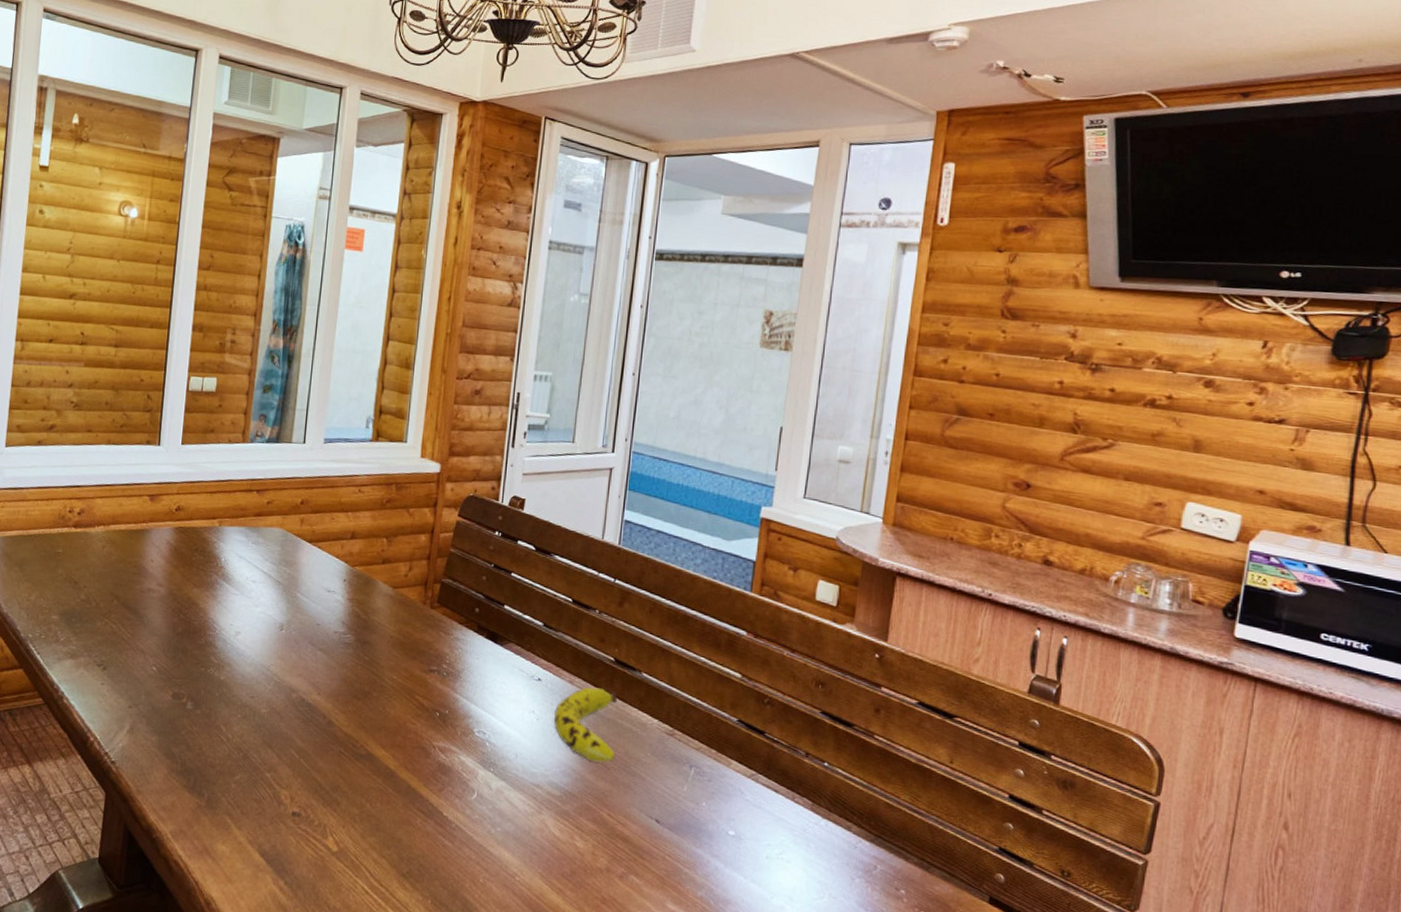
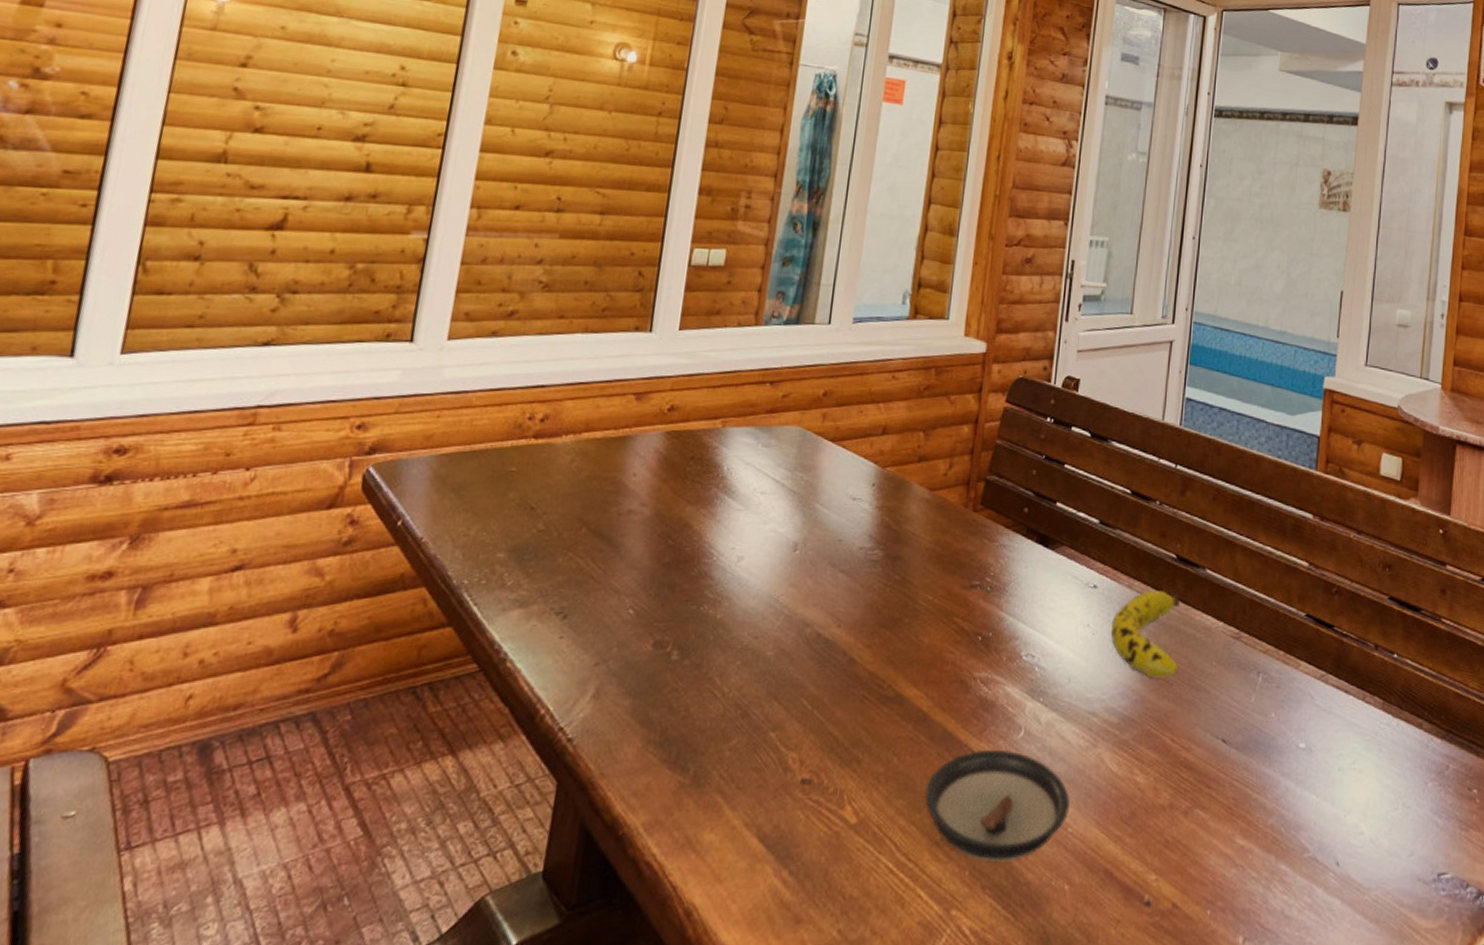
saucer: none [393,805,517,898] -> present [924,749,1070,863]

